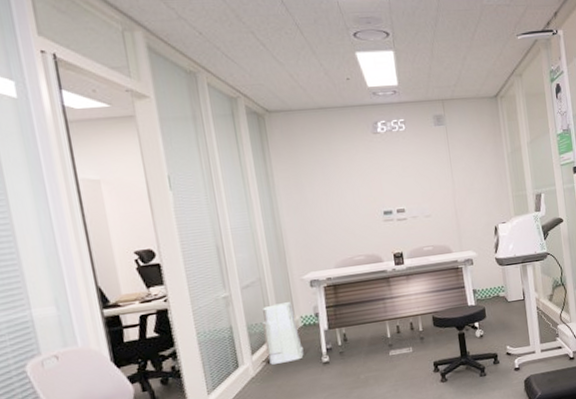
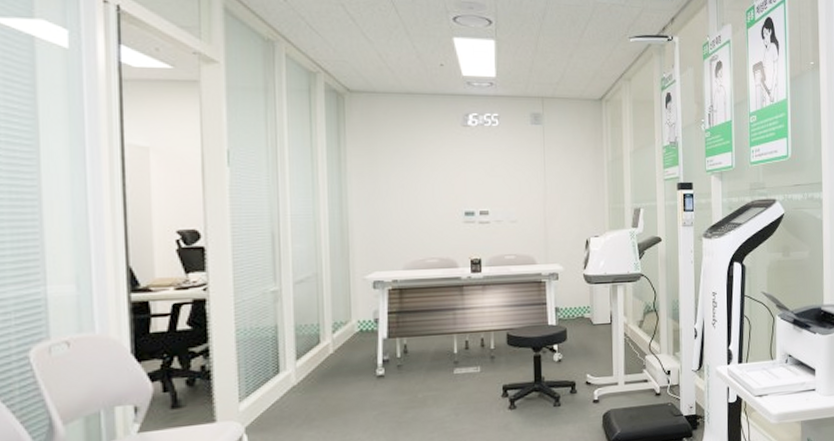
air purifier: present [262,302,304,365] -> none [313,303,356,373]

